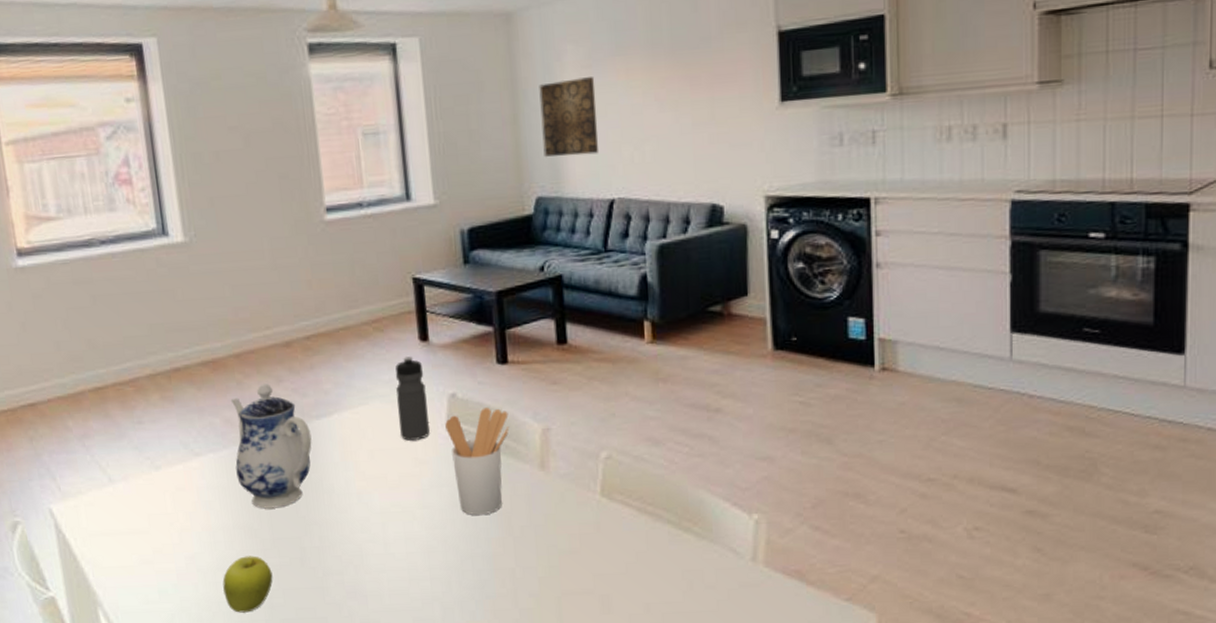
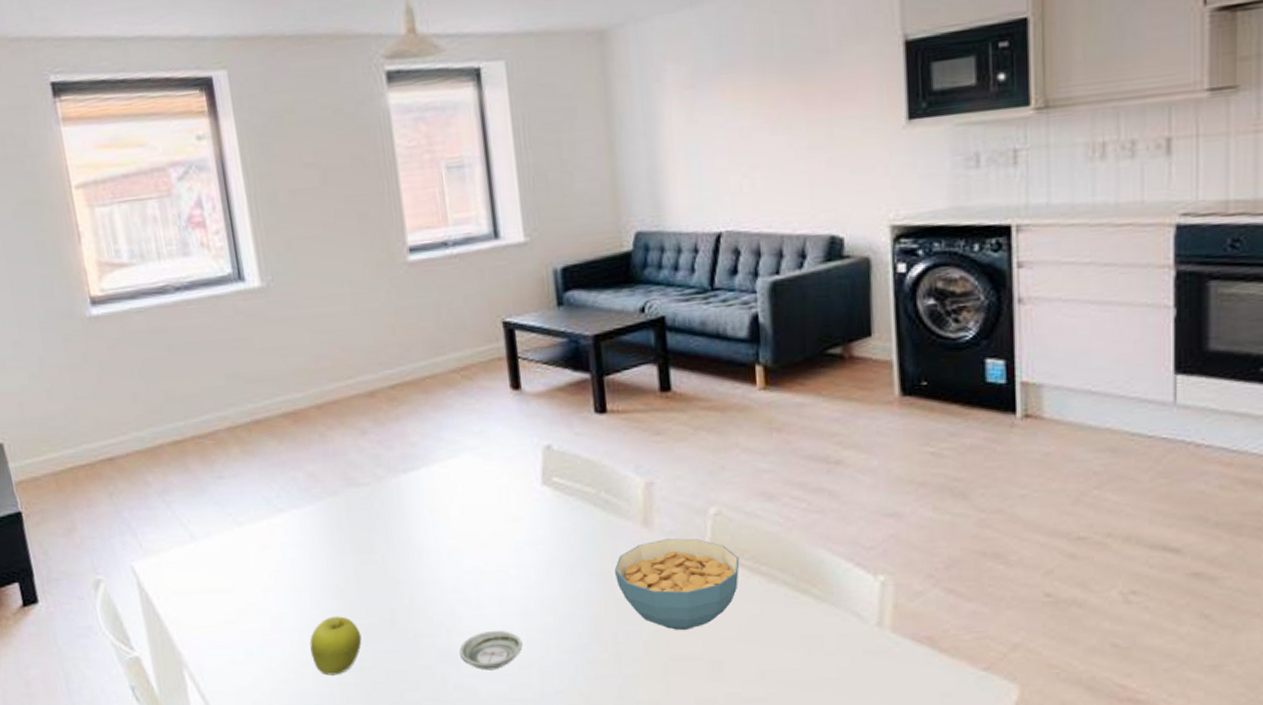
teapot: present [230,383,312,509] -> none [313,436,400,568]
saucer: none [366,567,426,606] -> present [459,630,523,670]
water bottle: present [395,356,430,441] -> none [486,406,524,496]
utensil holder: present [445,407,510,516] -> none [540,460,610,576]
cereal bowl: none [513,480,628,566] -> present [615,538,740,630]
wall art: present [539,77,599,157] -> none [636,98,704,188]

